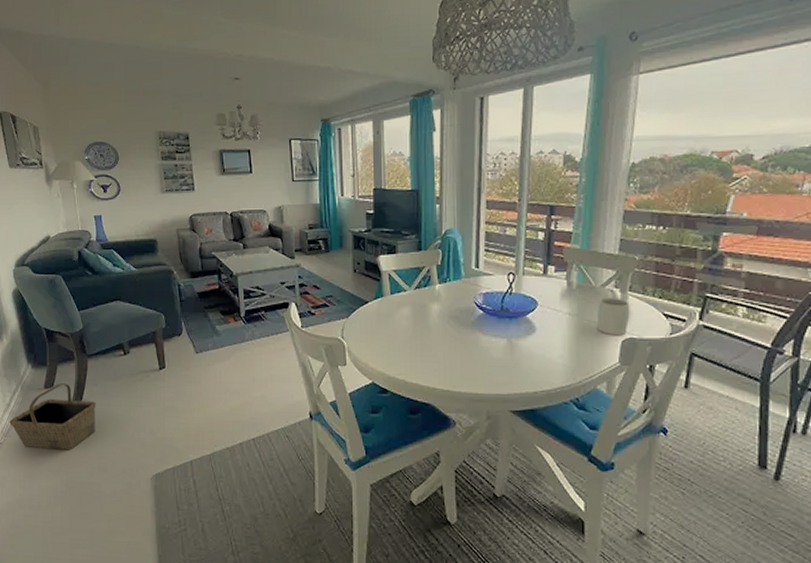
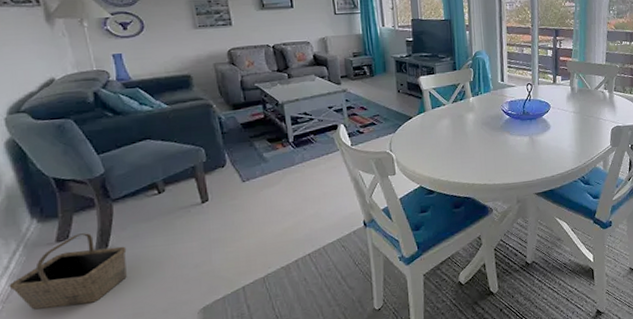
mug: present [596,298,630,336] -> none [593,97,616,126]

